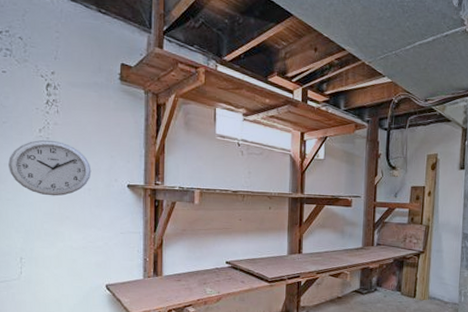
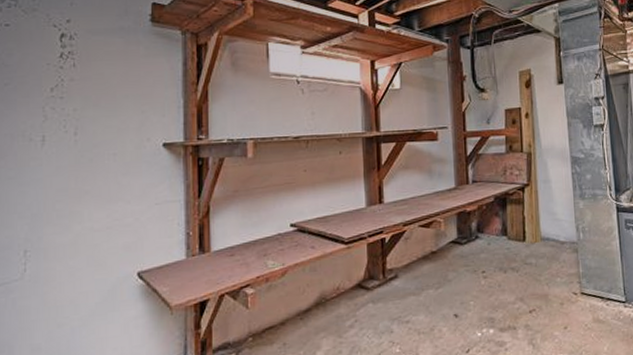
wall clock: present [8,139,92,196] -> none [11,99,117,168]

